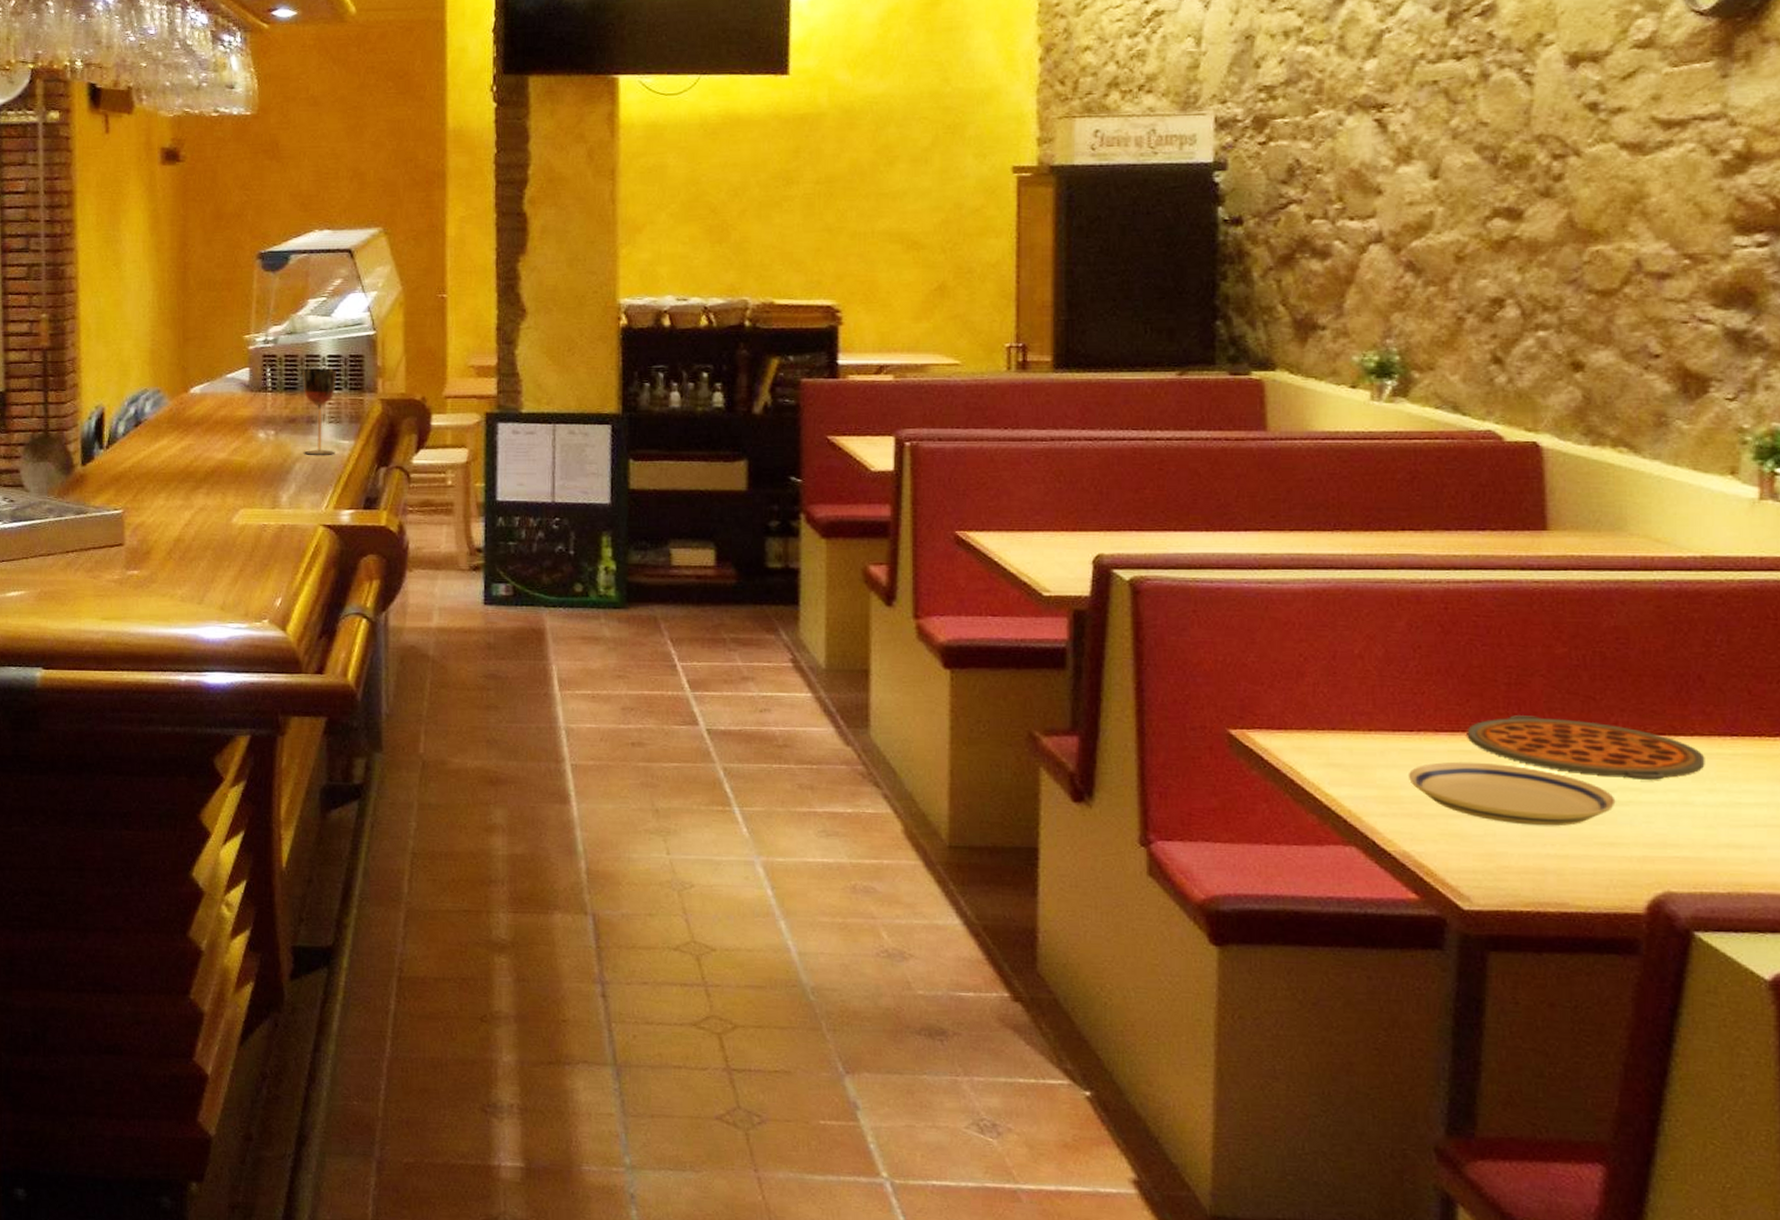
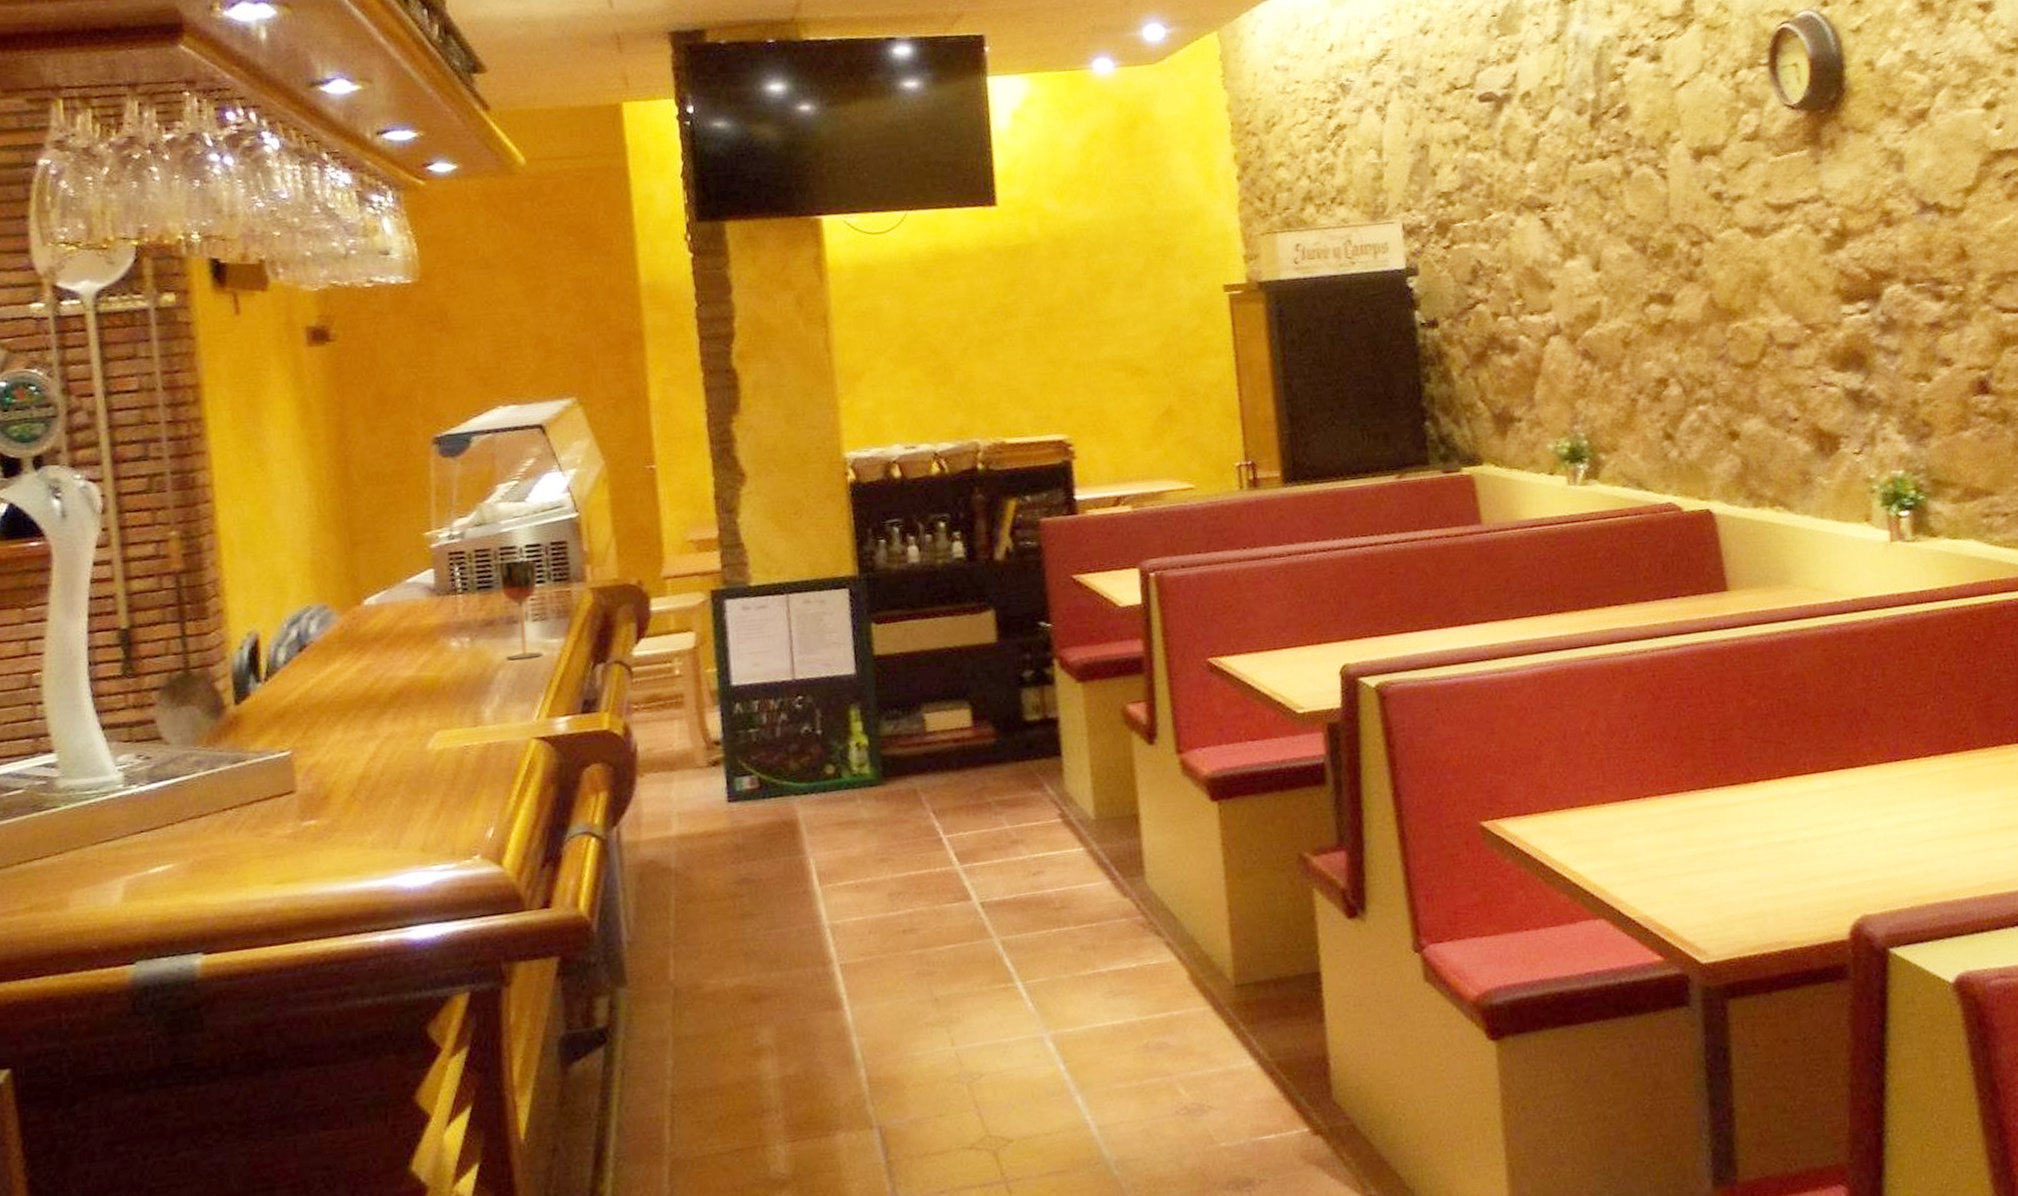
plate: present [1408,761,1616,826] -> none [1640,817,1813,874]
pizza: present [1467,715,1705,780] -> none [1684,765,1879,816]

